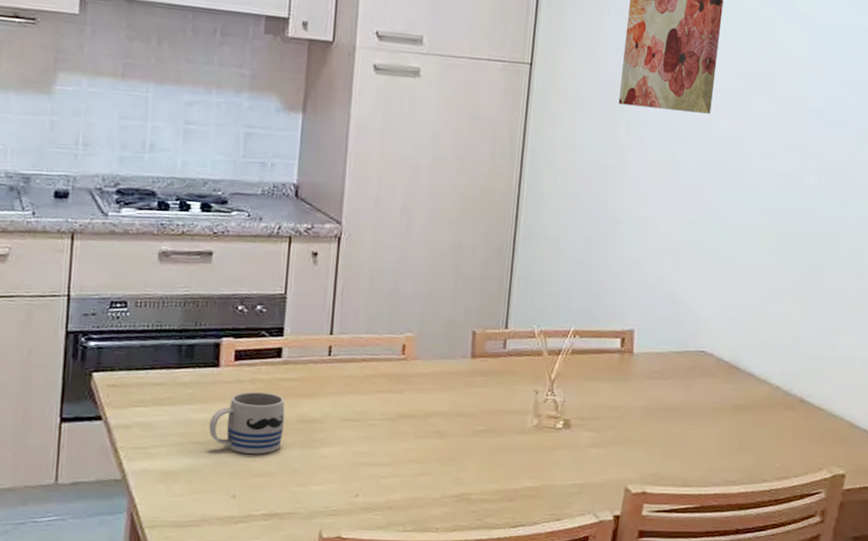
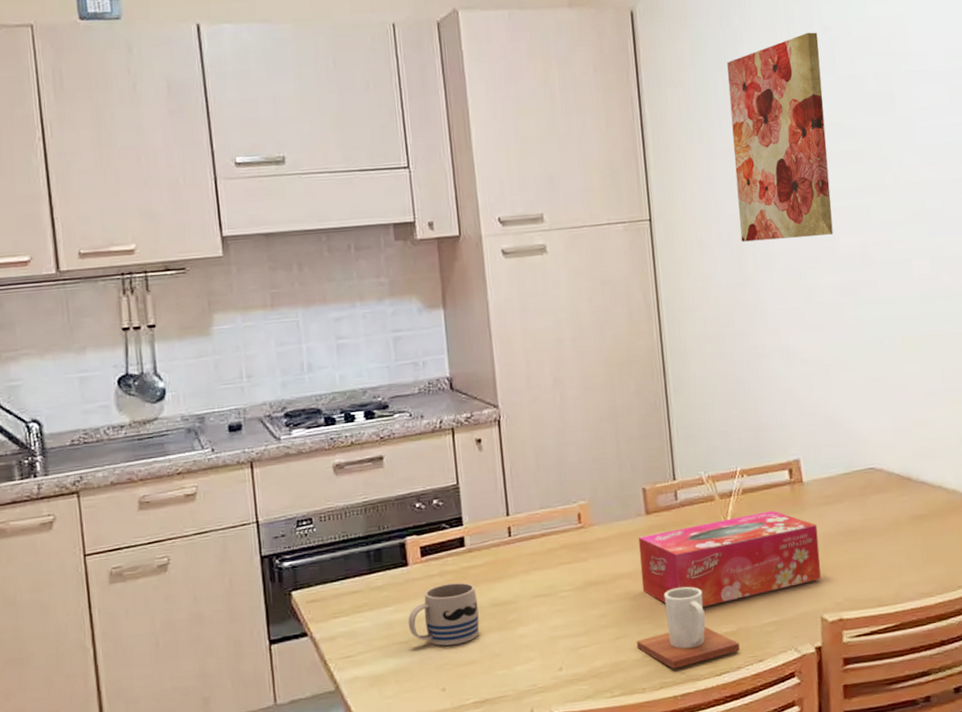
mug: none [437,435,540,514] -> present [636,586,740,669]
tissue box: none [454,375,638,458] -> present [639,510,821,607]

